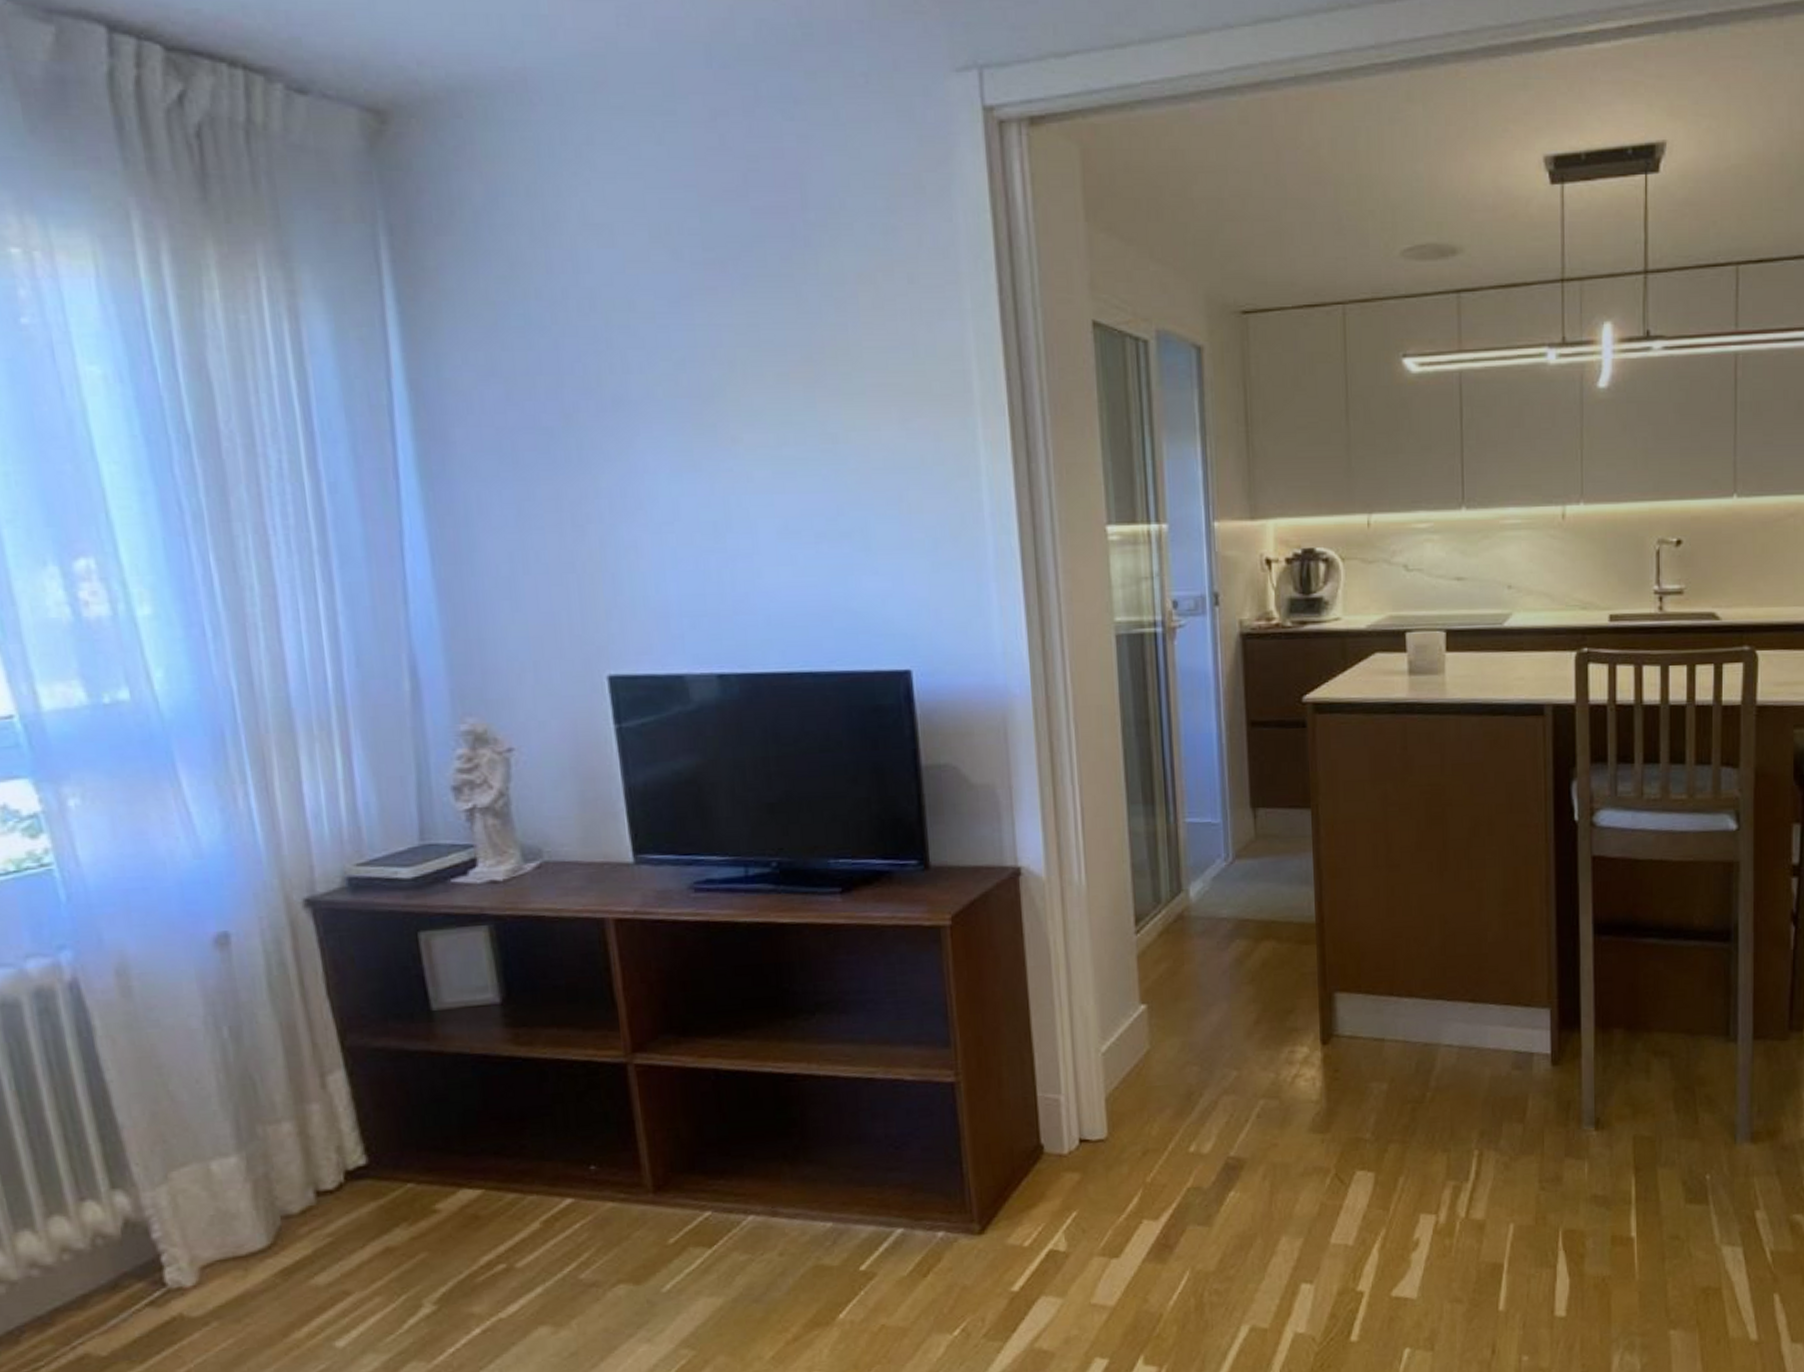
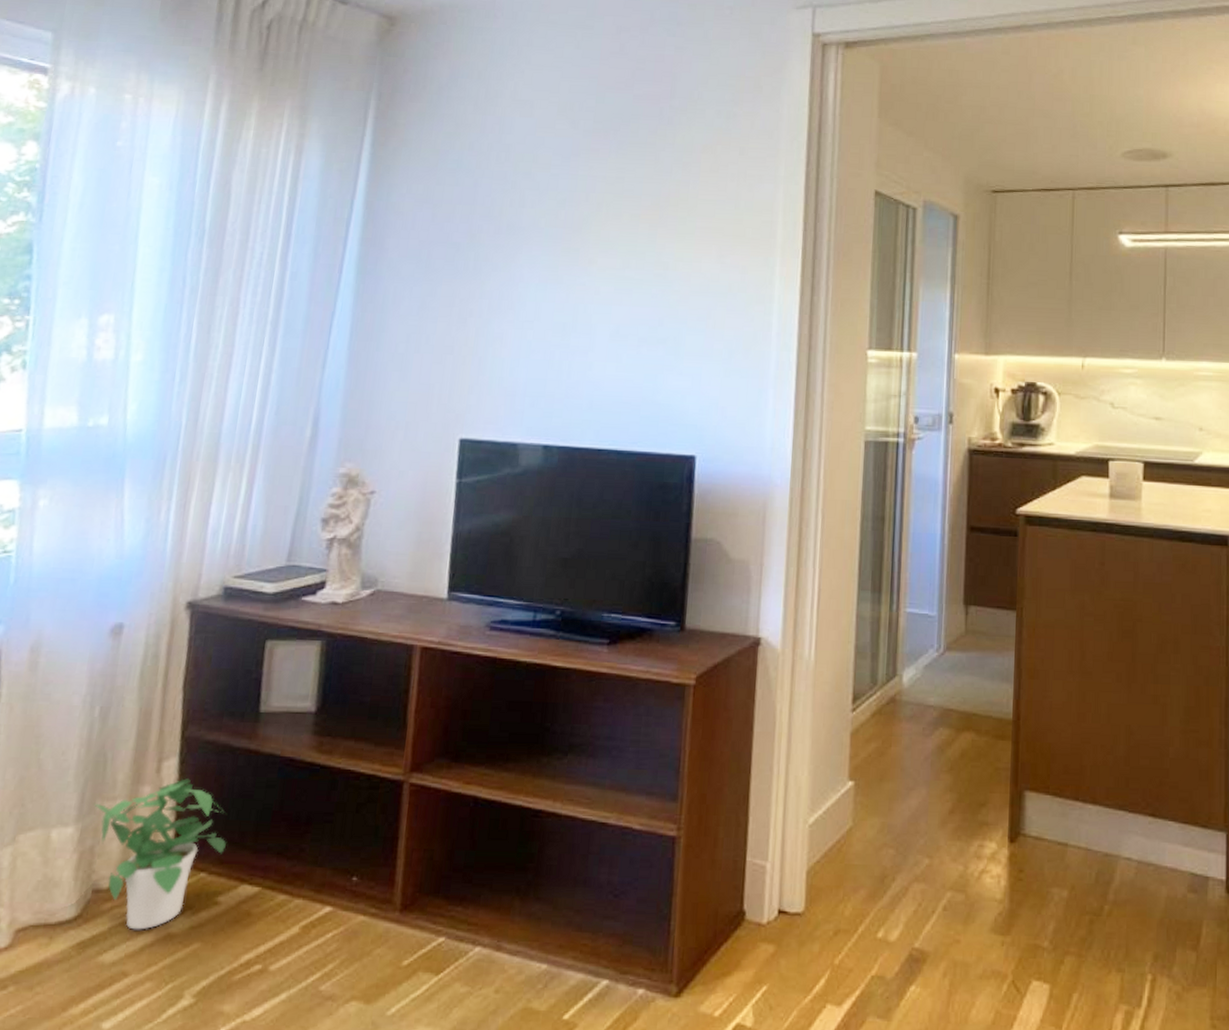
potted plant: none [252,1090,430,1250] -> present [93,778,226,930]

